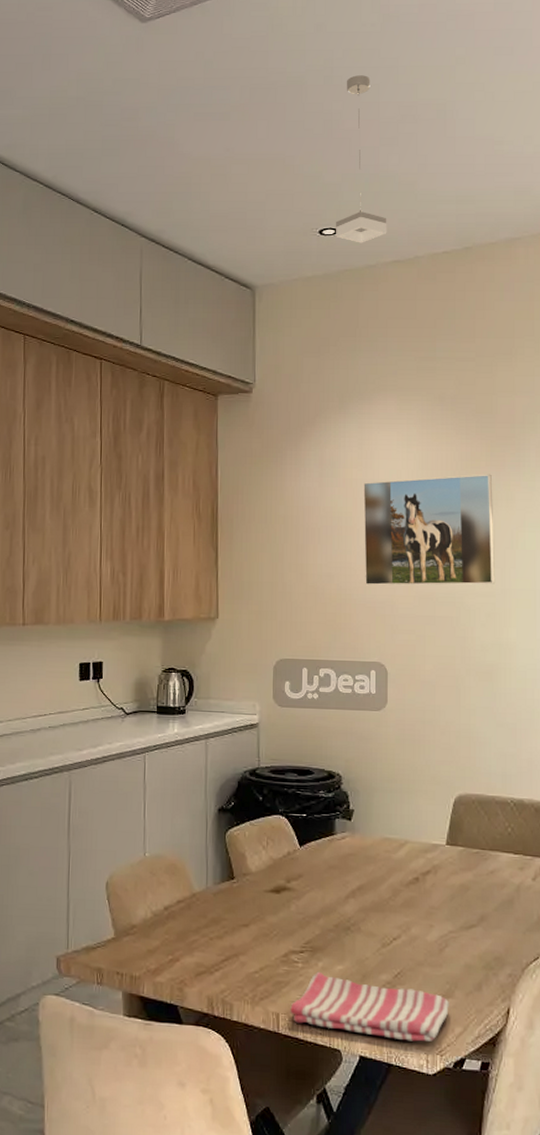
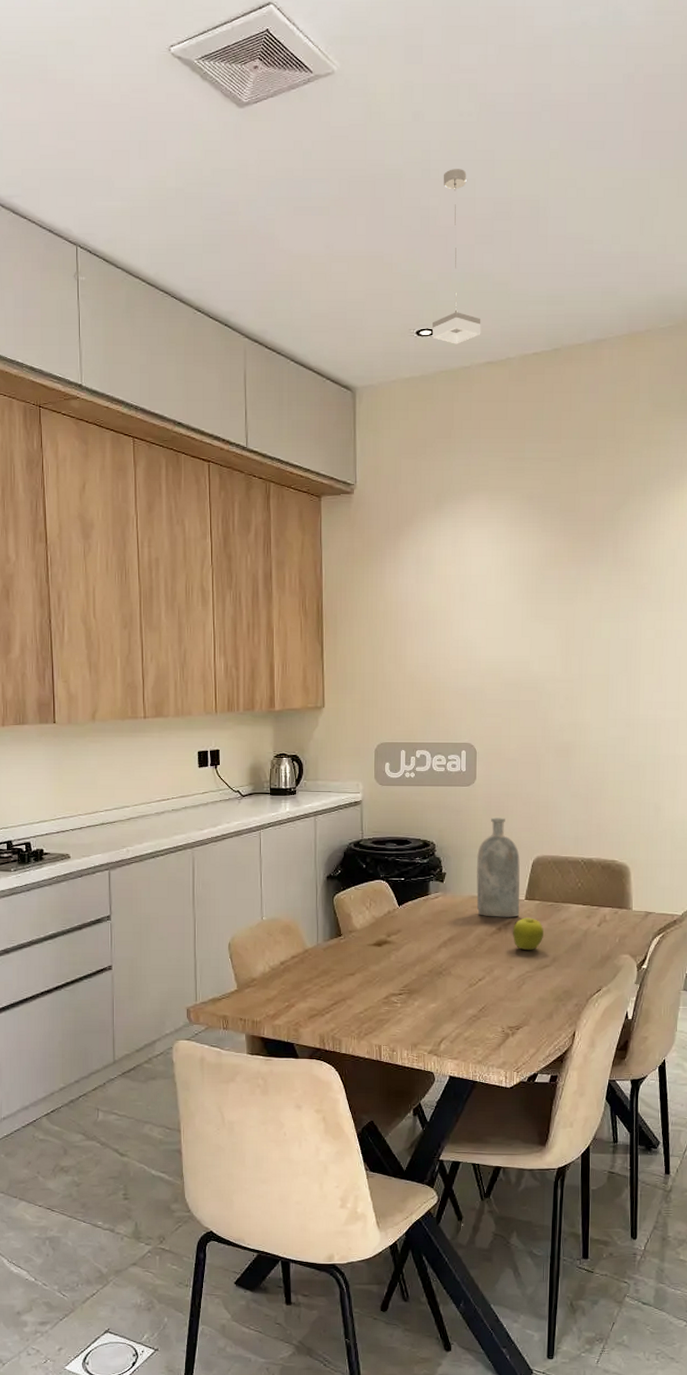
dish towel: present [290,971,449,1042] -> none [391,1009,525,1062]
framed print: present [363,474,495,586] -> none [456,569,574,674]
bottle: none [389,747,440,866] -> present [476,817,520,917]
fruit: none [432,866,468,906] -> present [513,917,544,951]

